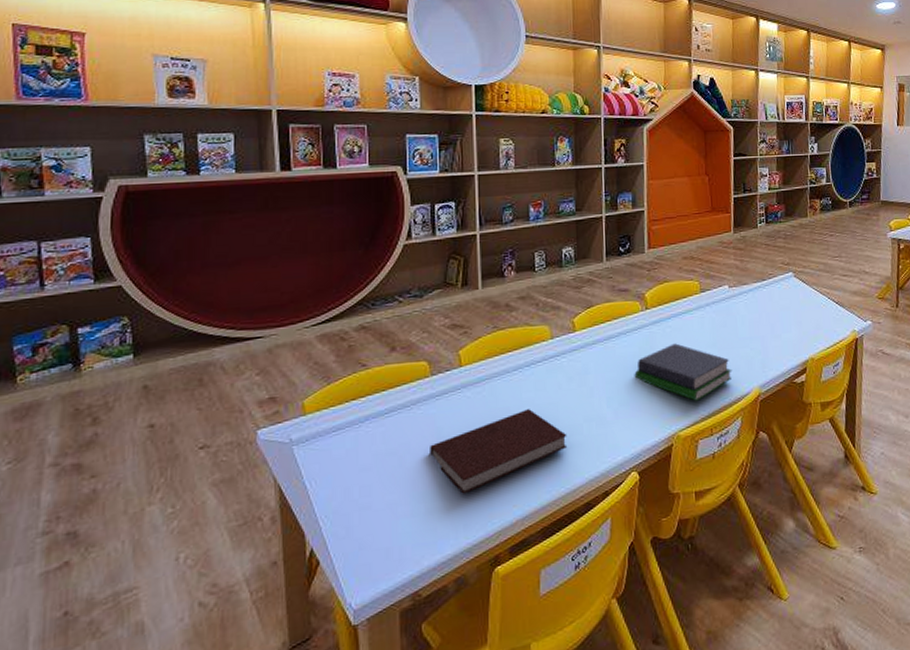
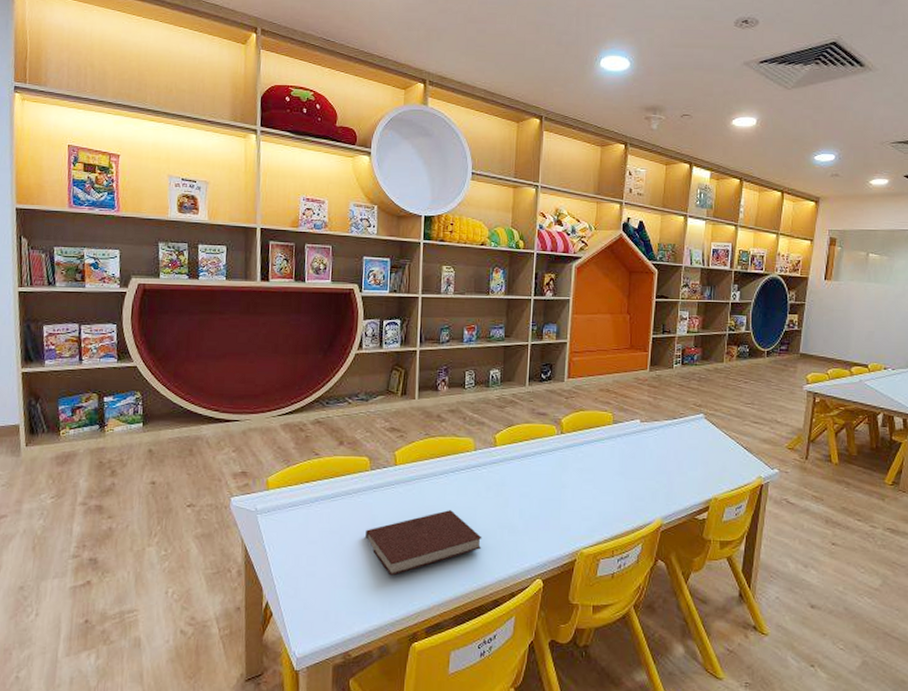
book: present [634,343,732,401] -> none [546,468,637,523]

